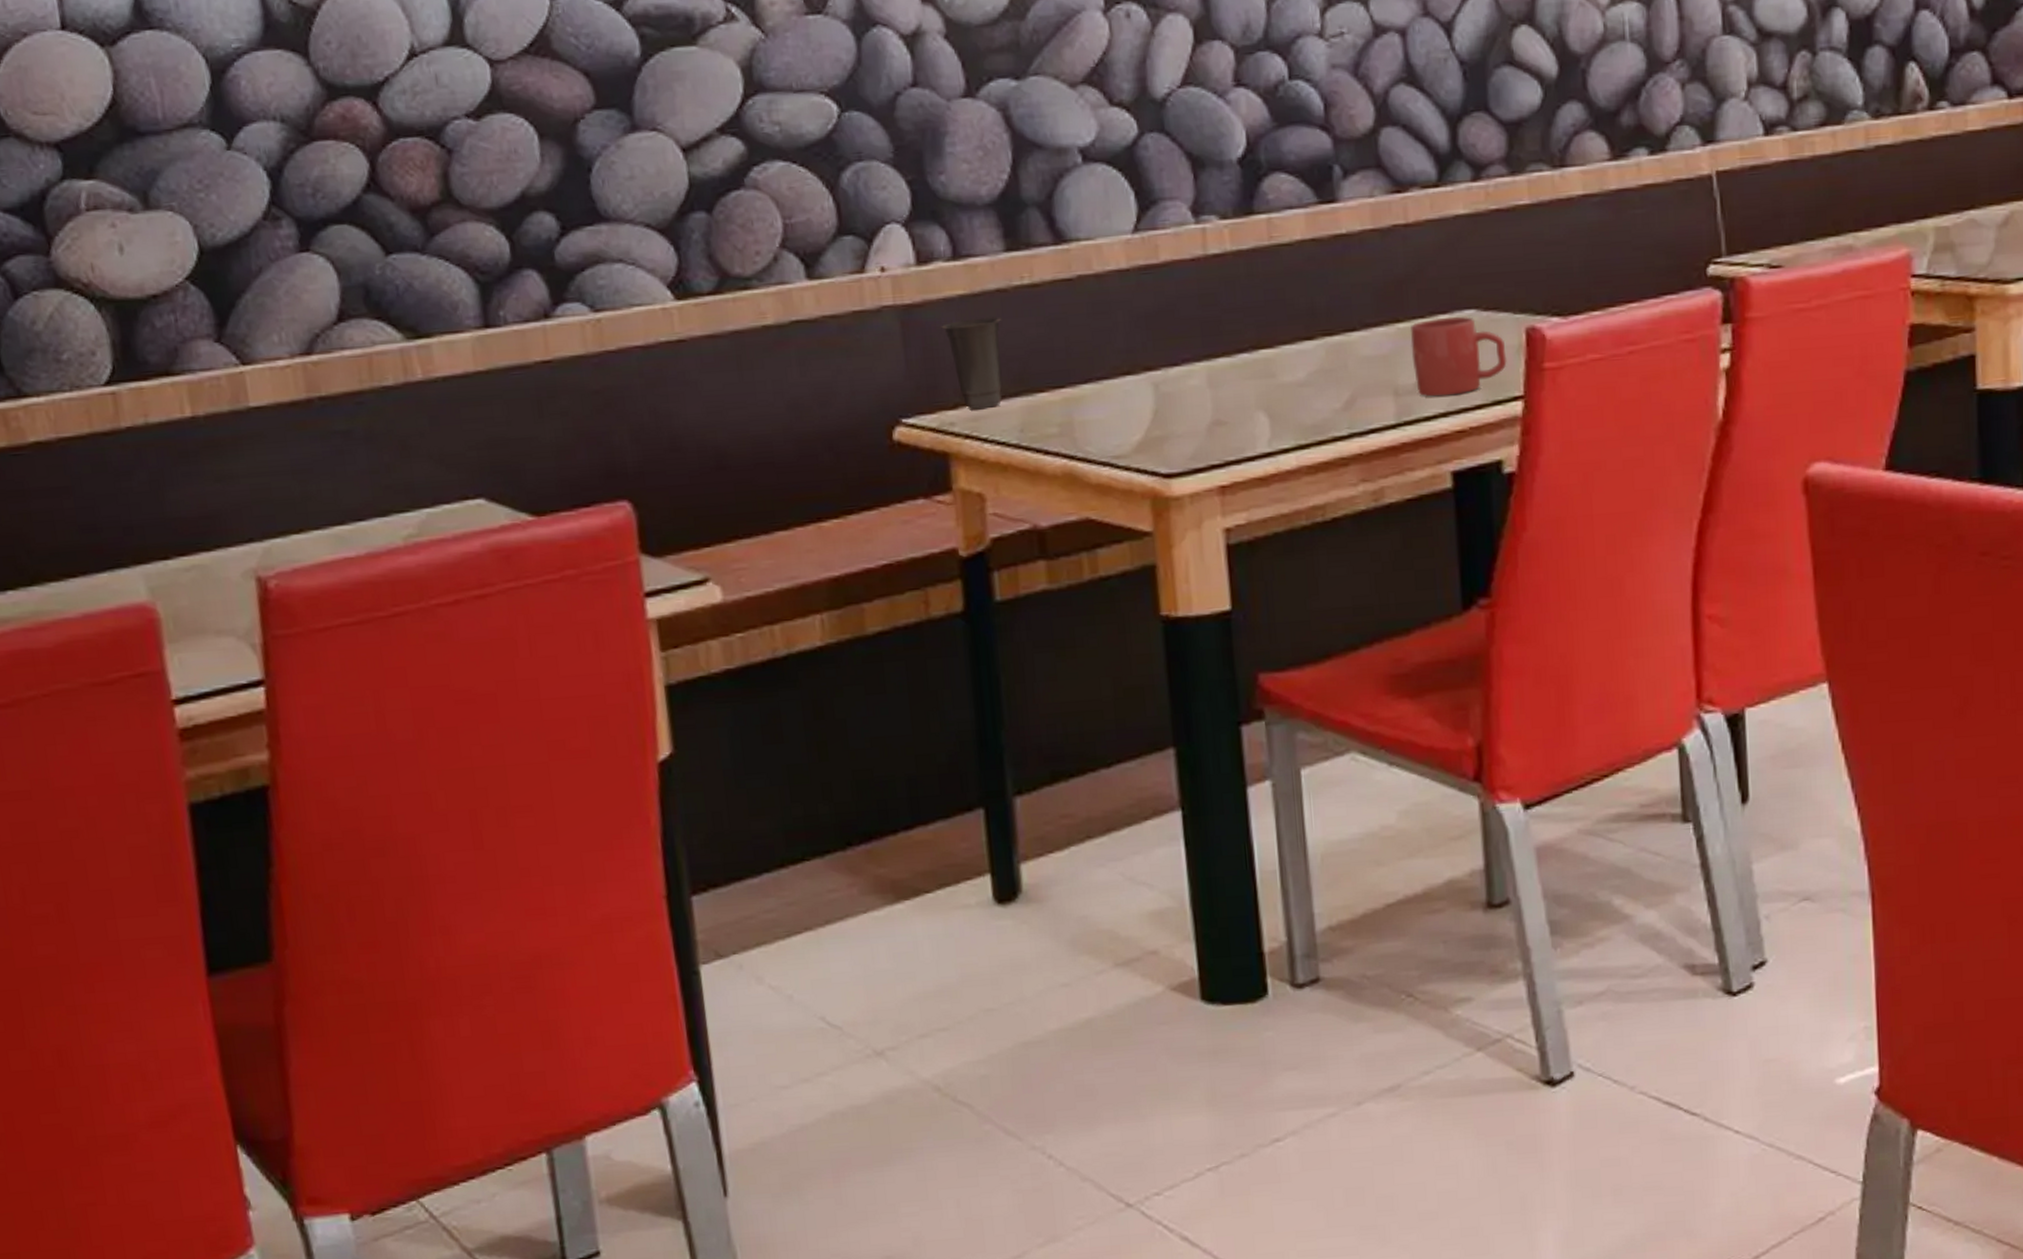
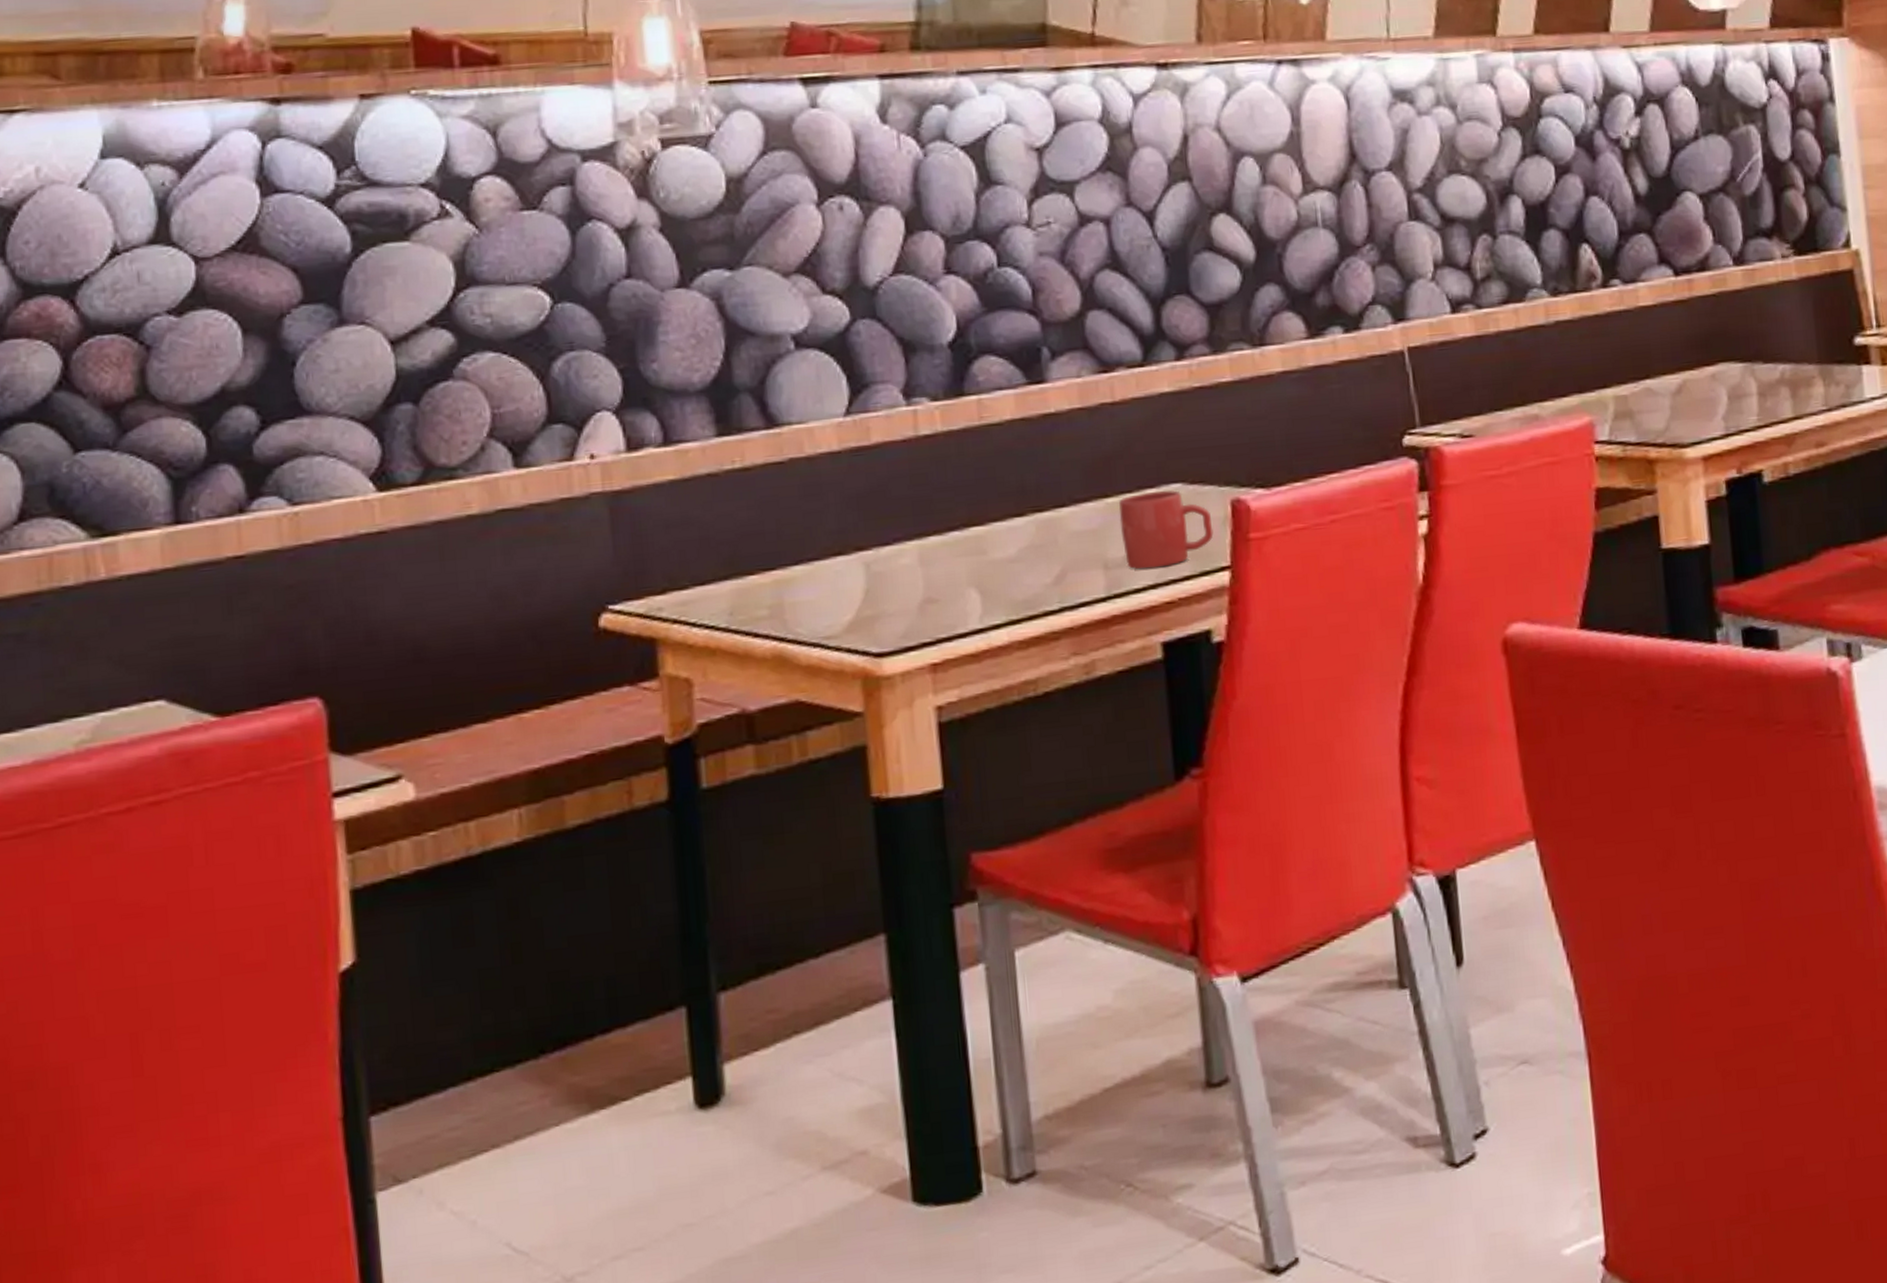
cup: present [941,317,1003,410] -> none [650,501,713,594]

